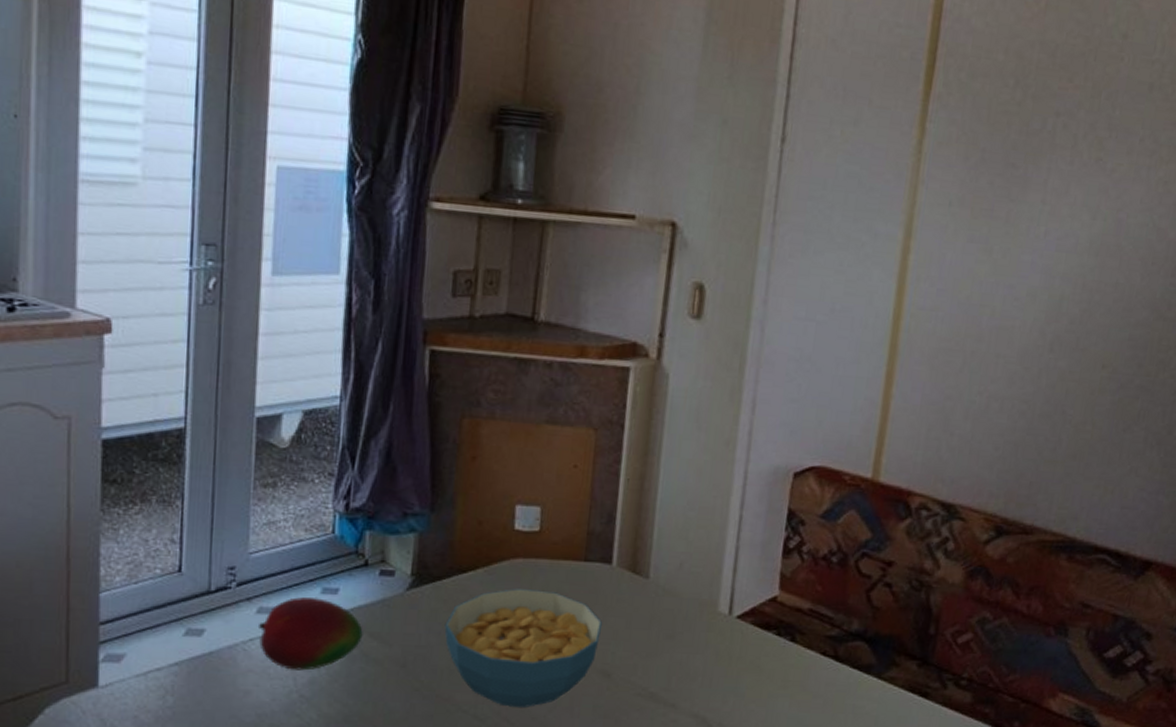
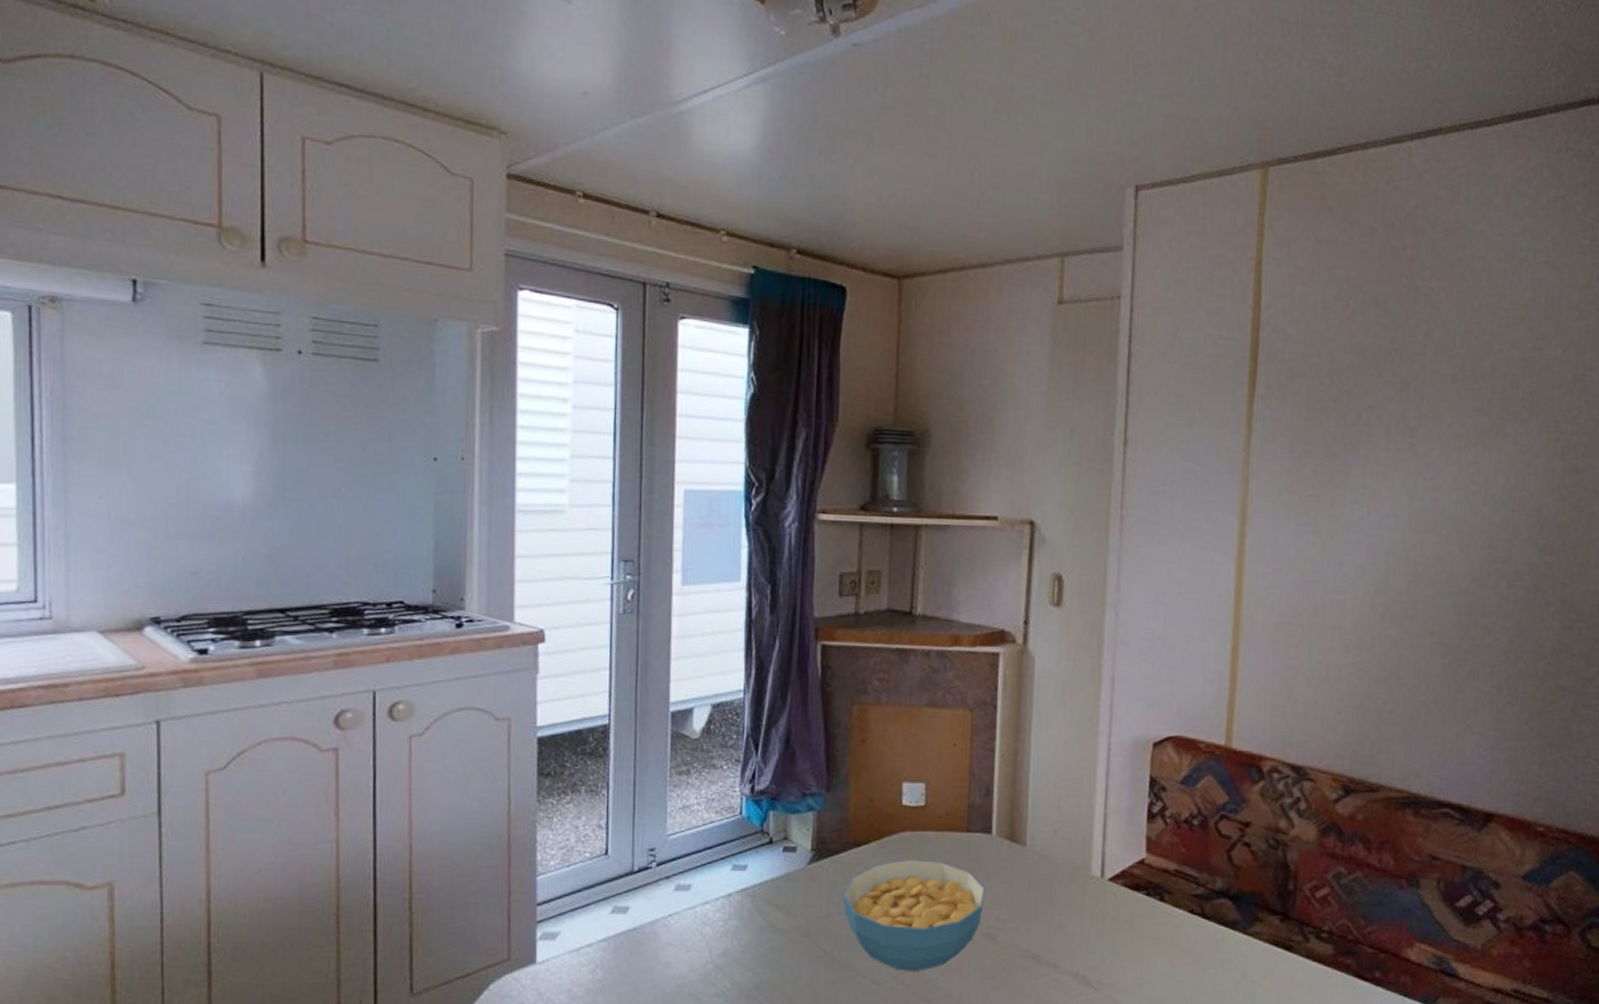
fruit: present [257,597,363,671] -> none [676,874,770,942]

